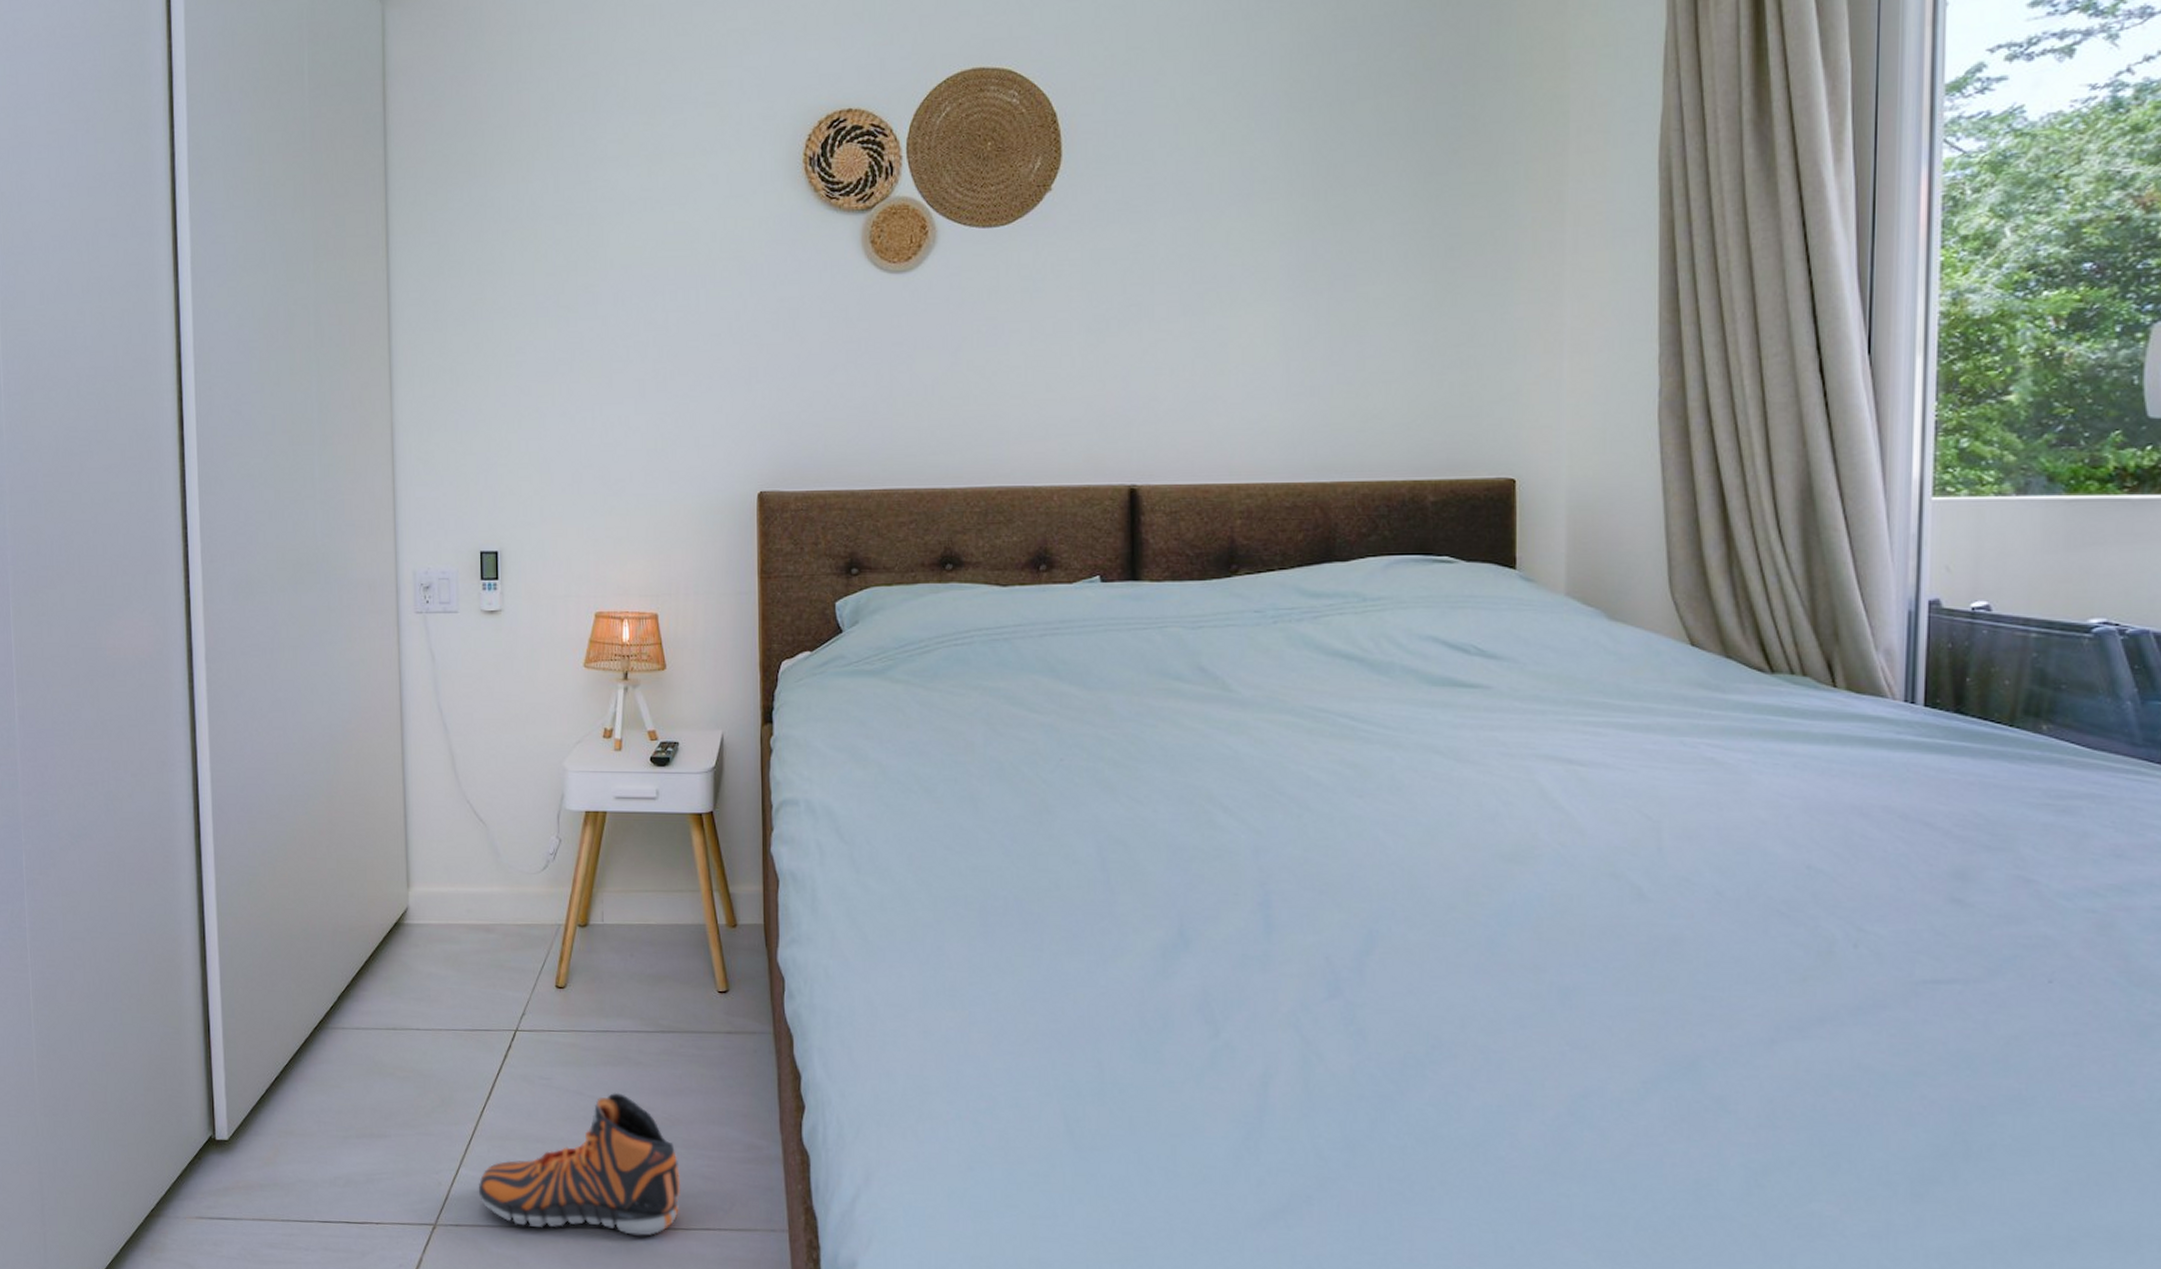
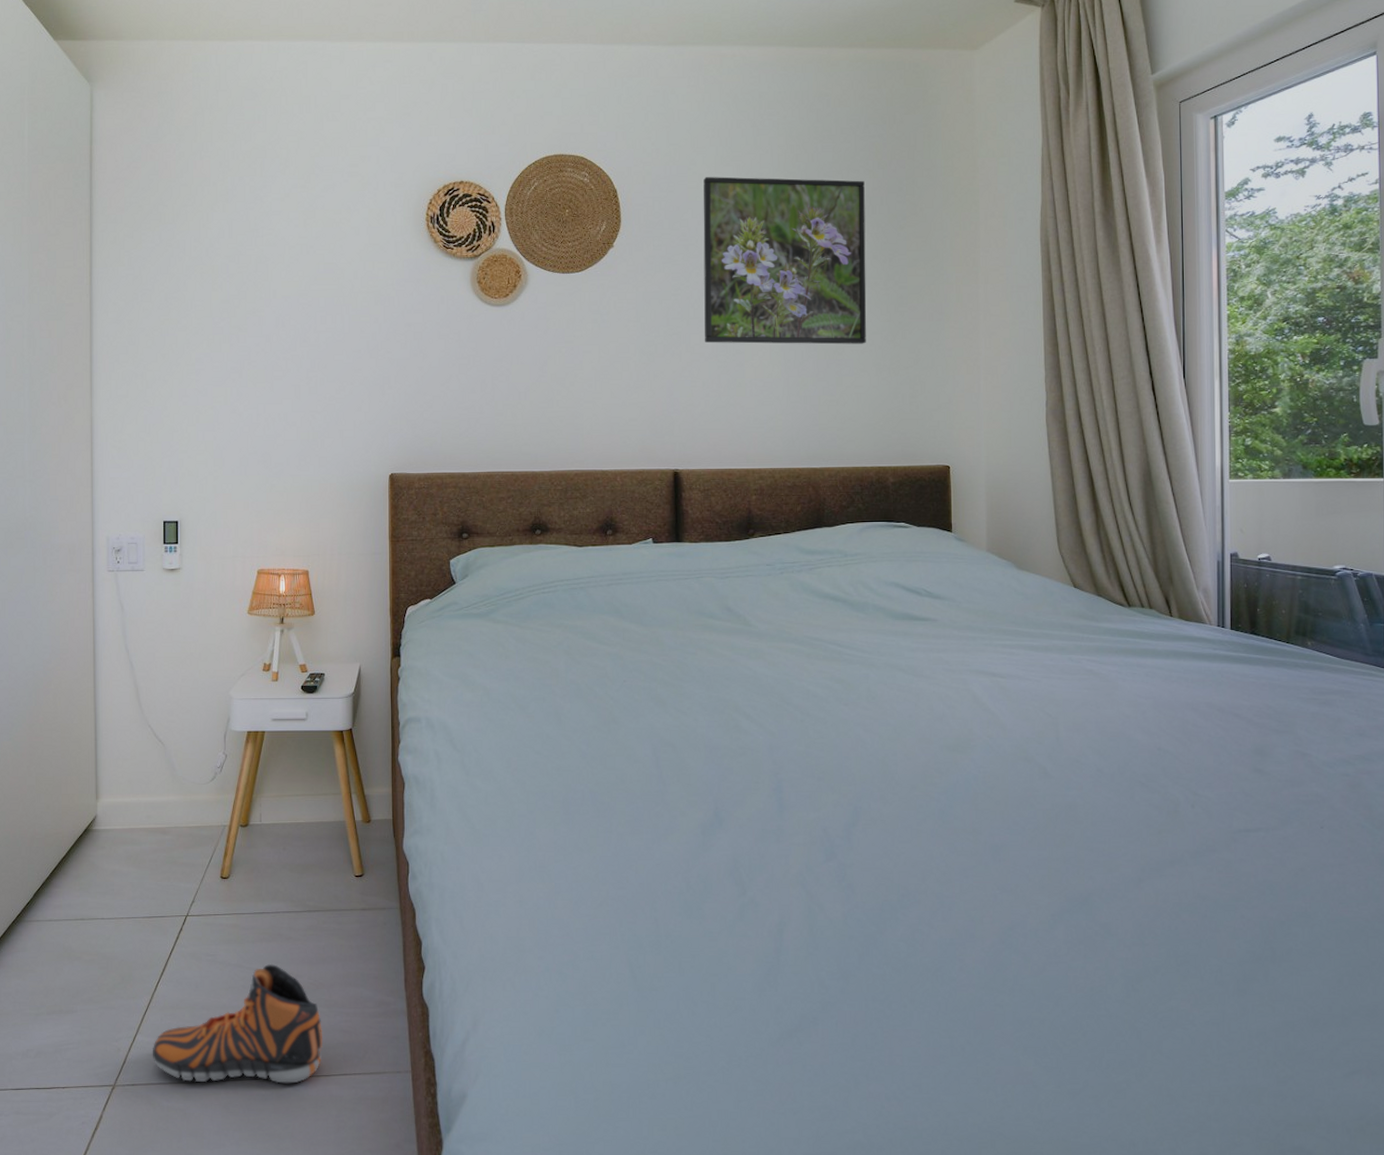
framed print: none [1174,87,1403,317] -> present [703,177,866,345]

